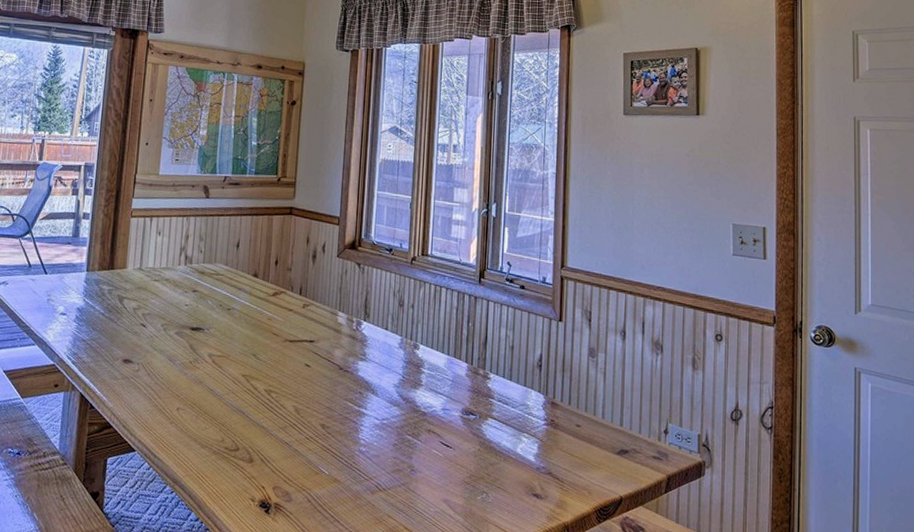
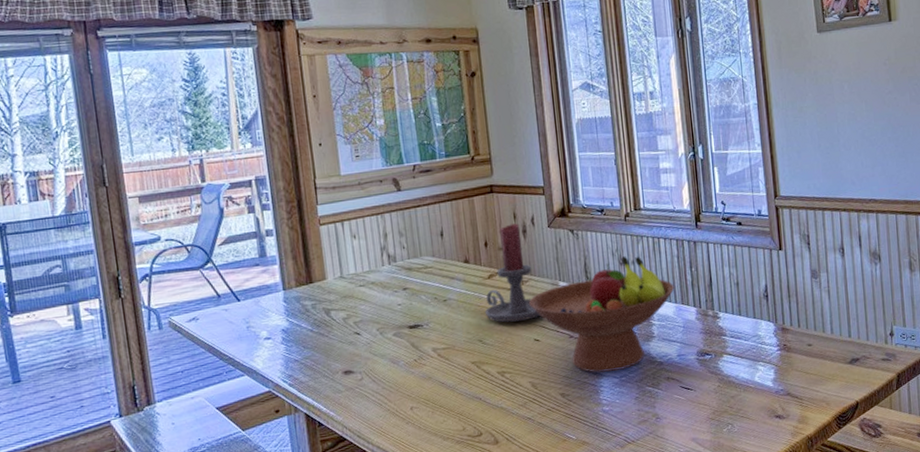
candle holder: none [263,247,316,344] -> present [484,223,541,323]
fruit bowl: none [307,298,450,413] -> present [529,256,675,373]

